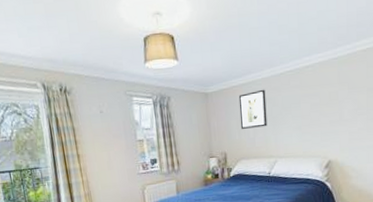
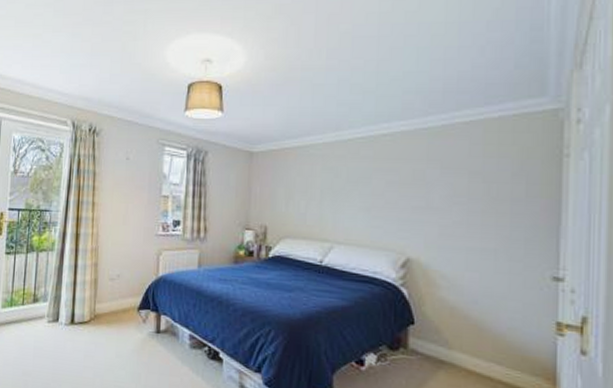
wall art: present [238,89,268,129] -> none [289,155,326,202]

